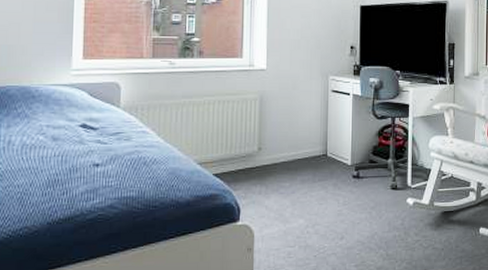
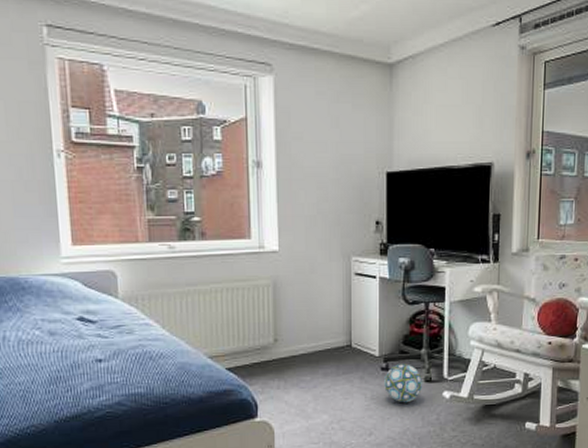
ball: none [355,172,390,209] -> present [384,364,423,403]

